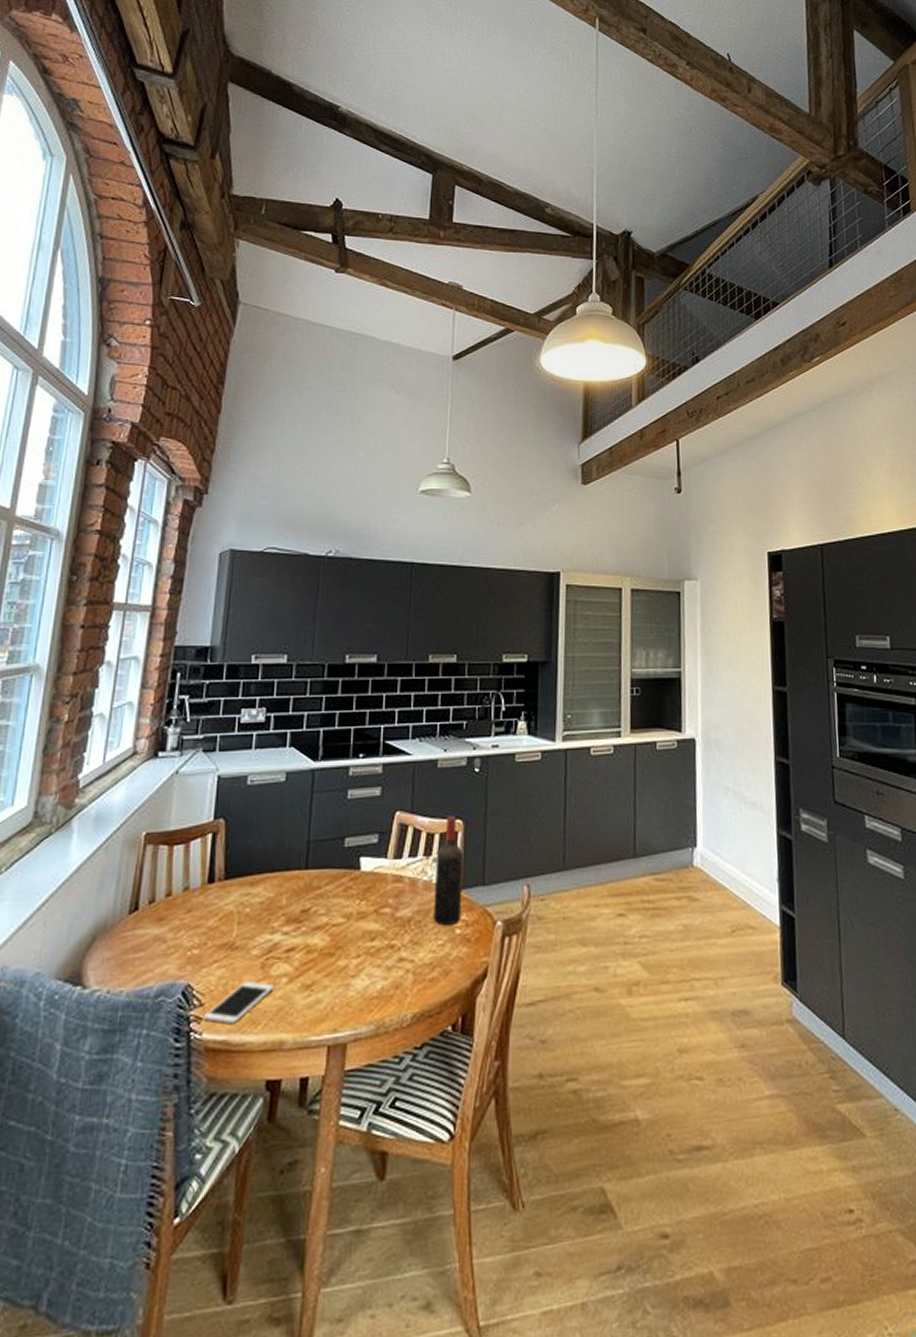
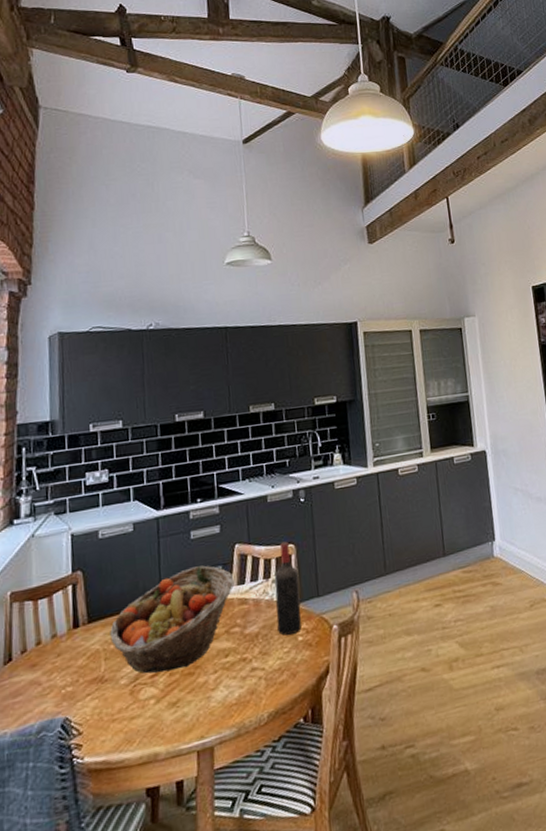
cell phone: present [203,981,274,1025] -> none [82,706,144,747]
fruit basket: none [247,831,391,948] -> present [110,565,235,674]

